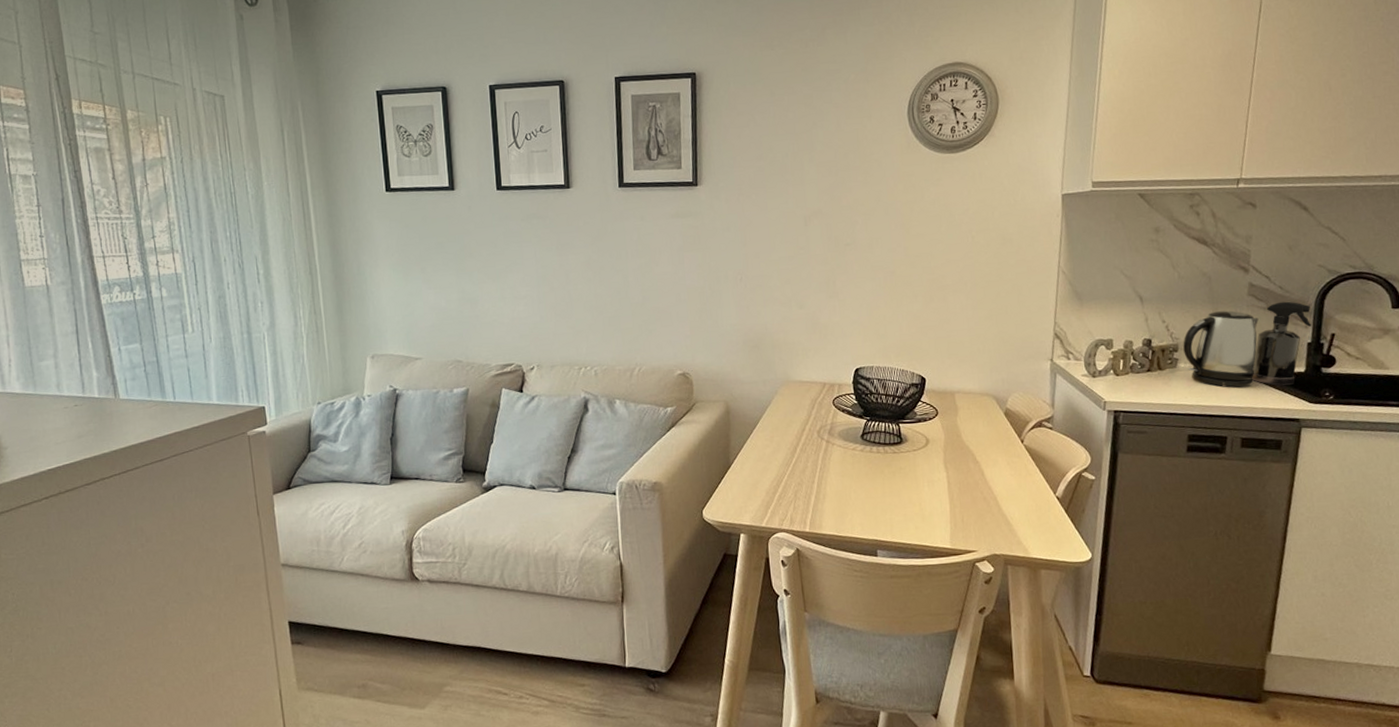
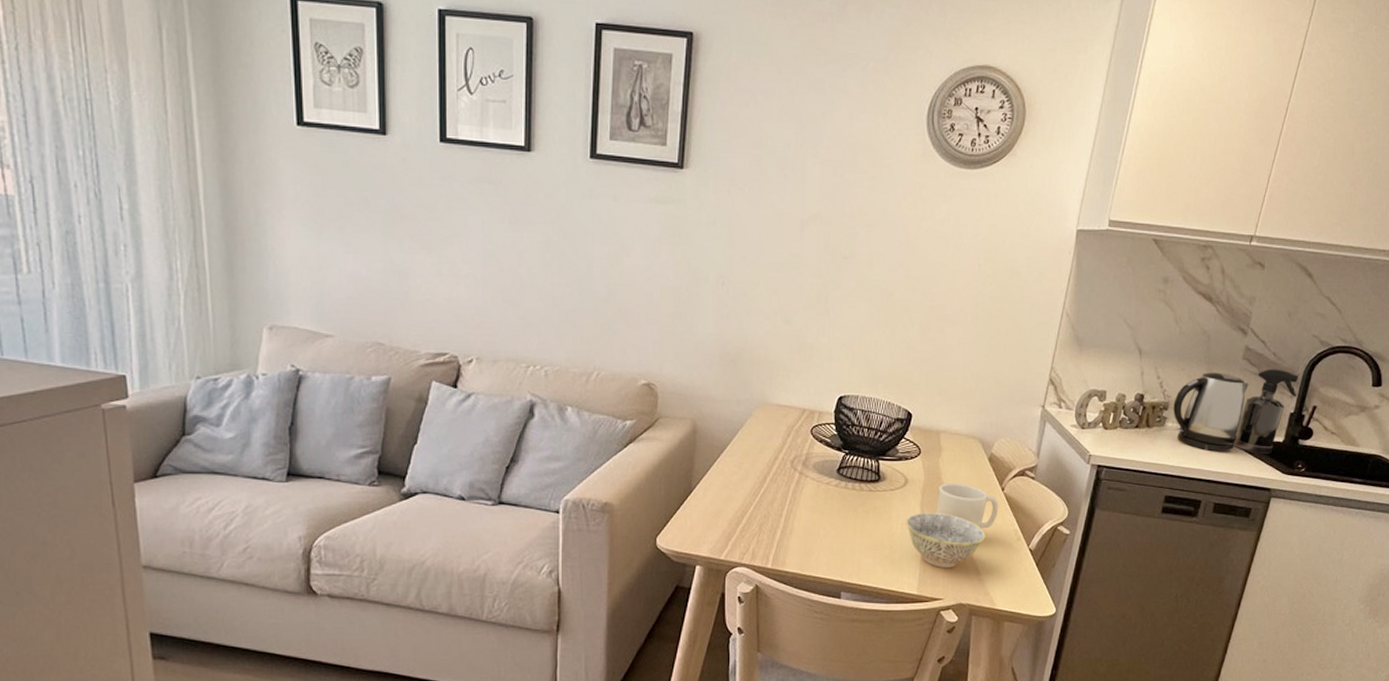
bowl: none [931,468,1011,521] -> present [906,513,986,568]
mug: none [958,439,1021,481] -> present [934,483,999,529]

